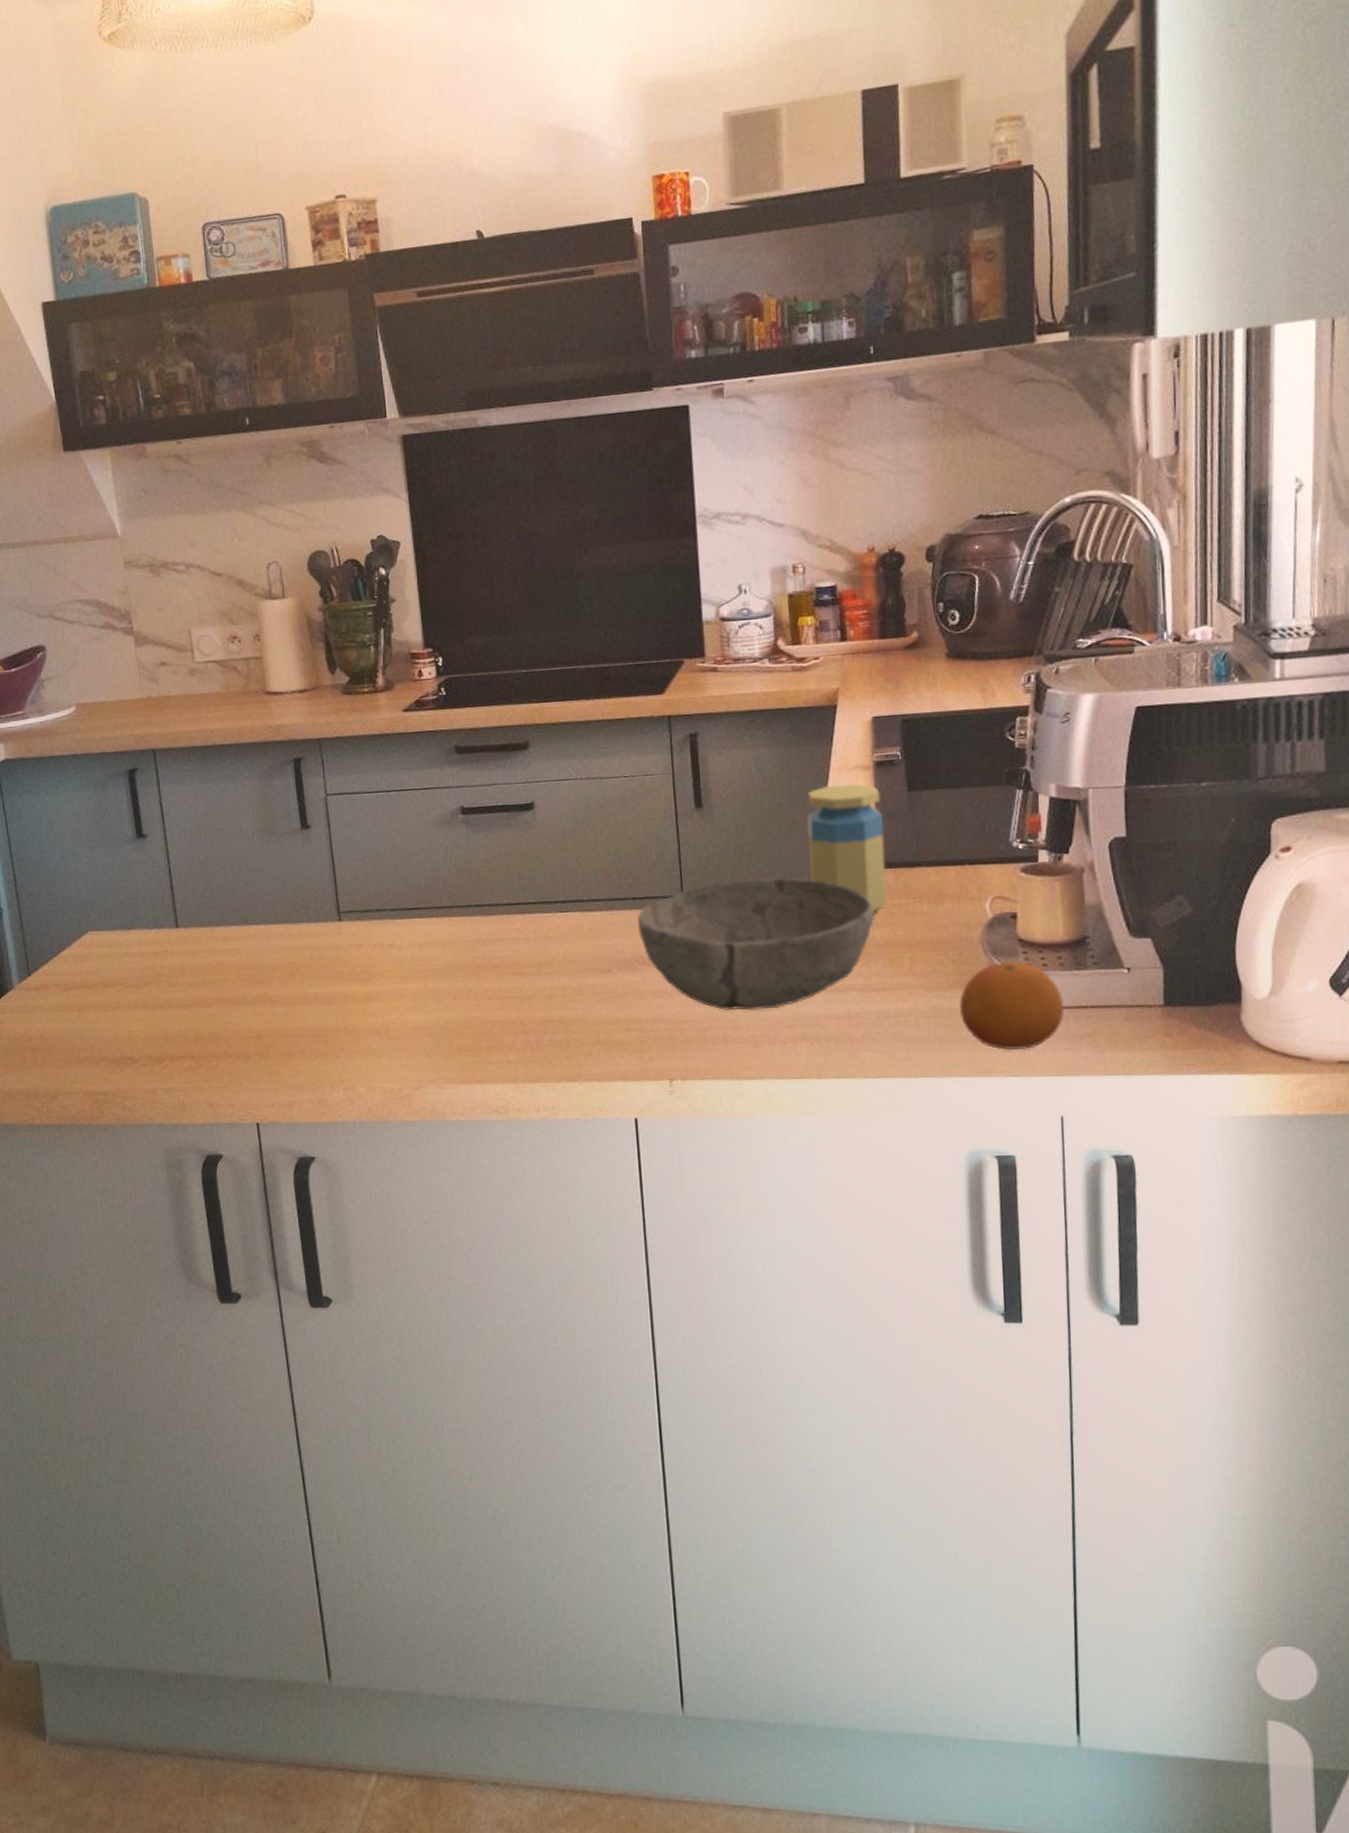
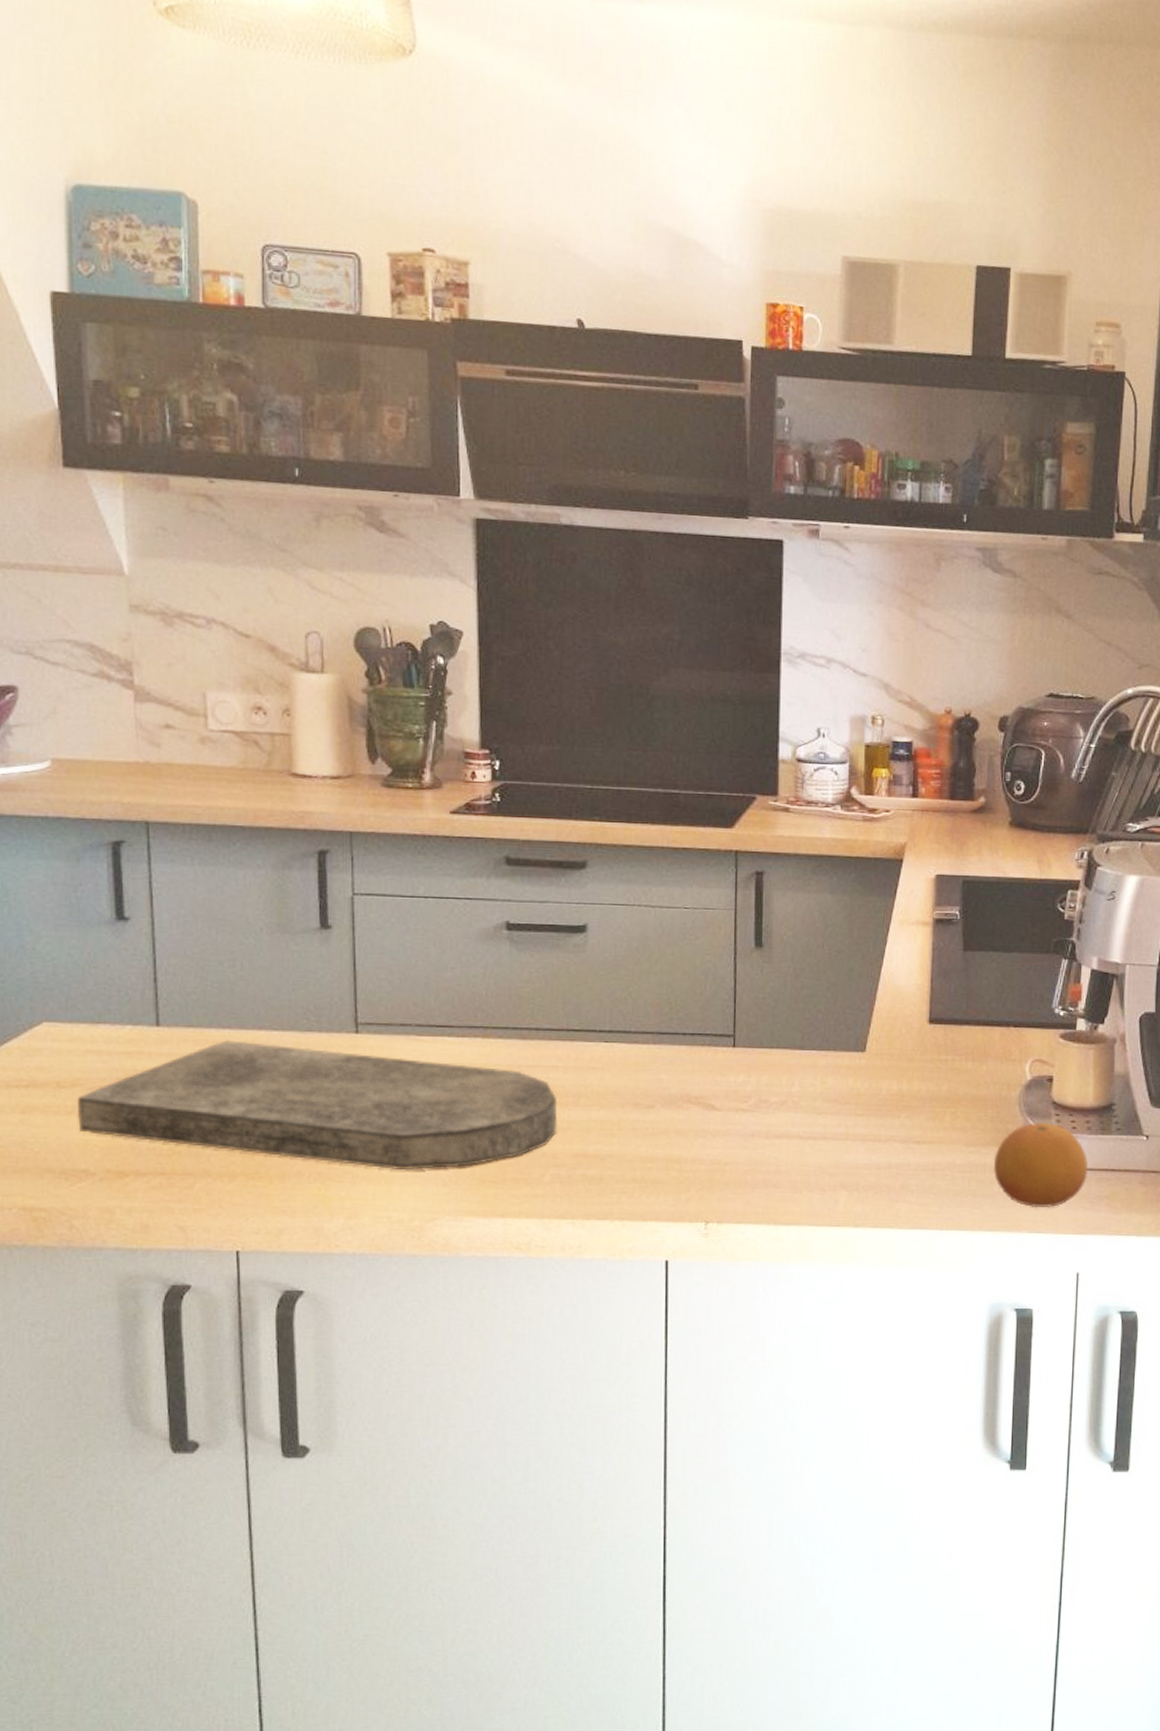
cutting board: none [119,936,523,1045] -> present [76,1040,557,1171]
bowl: present [637,878,874,1010] -> none [685,1023,921,1156]
jar: present [807,783,886,913] -> none [862,937,938,1067]

